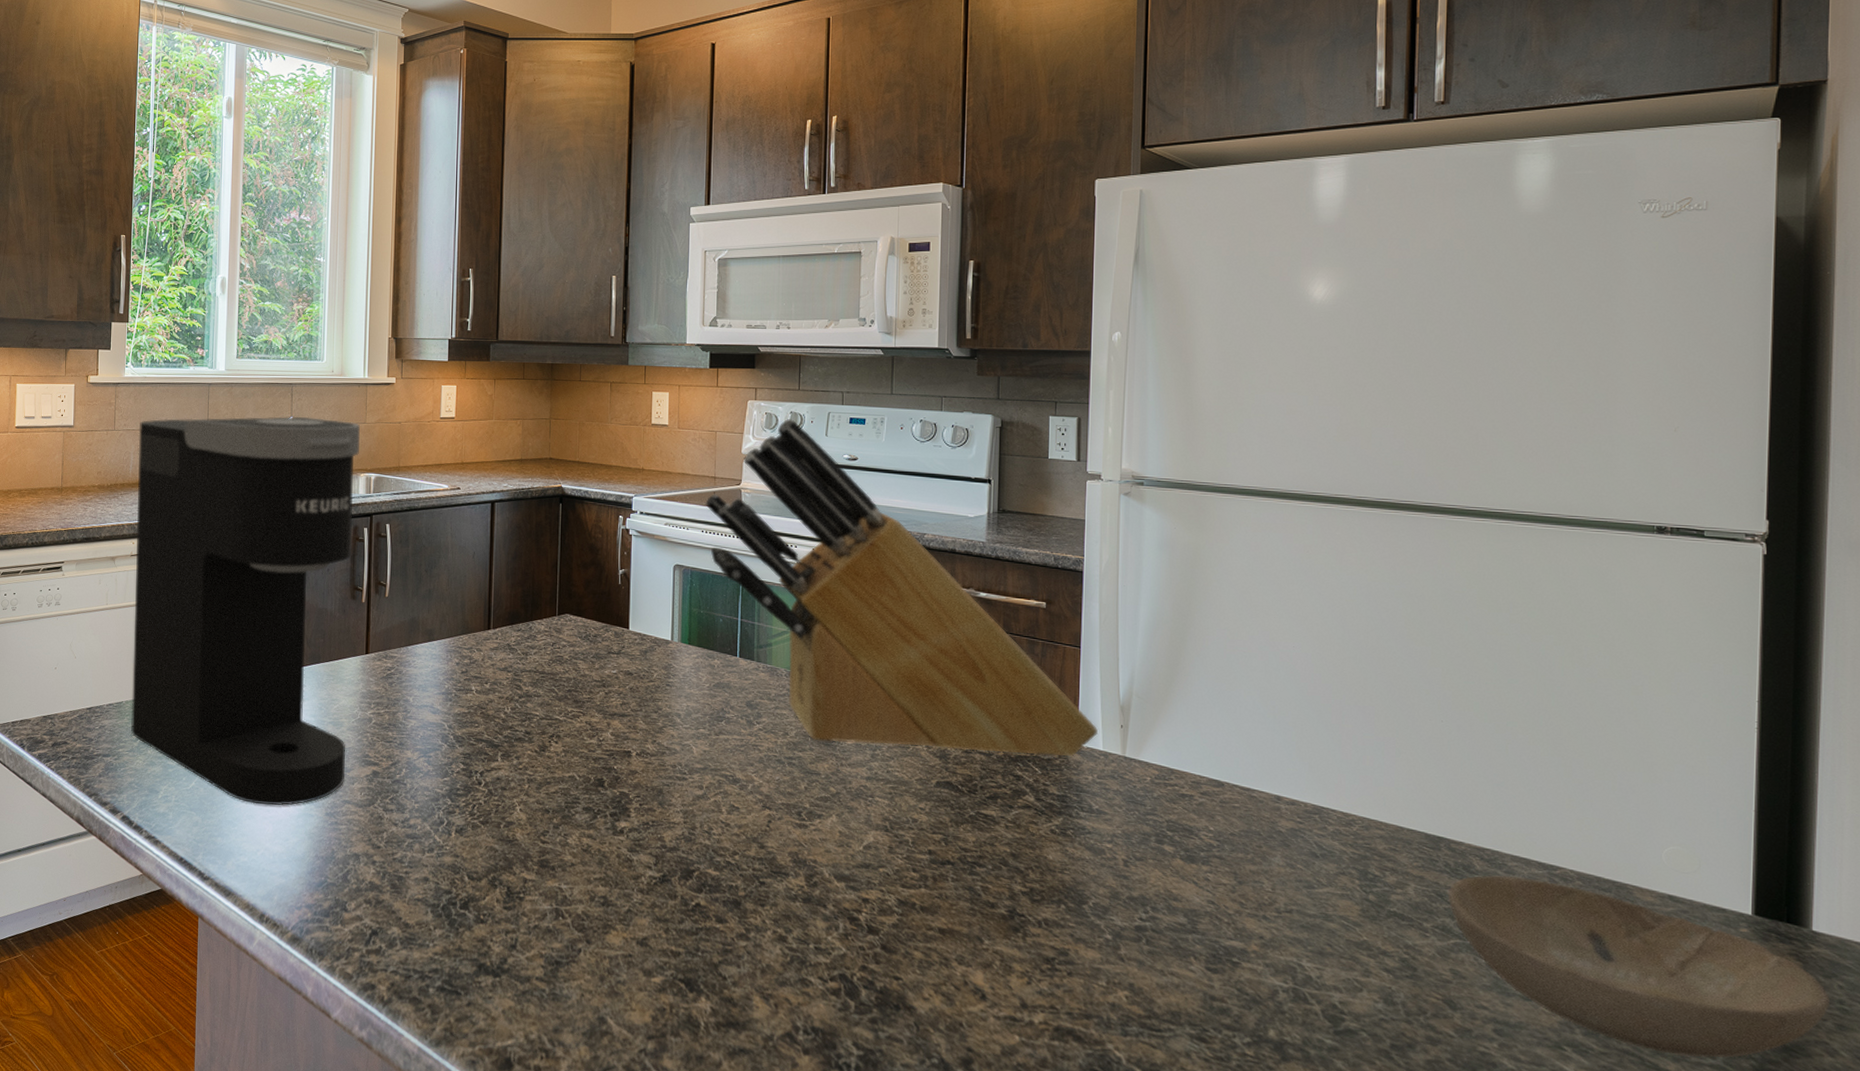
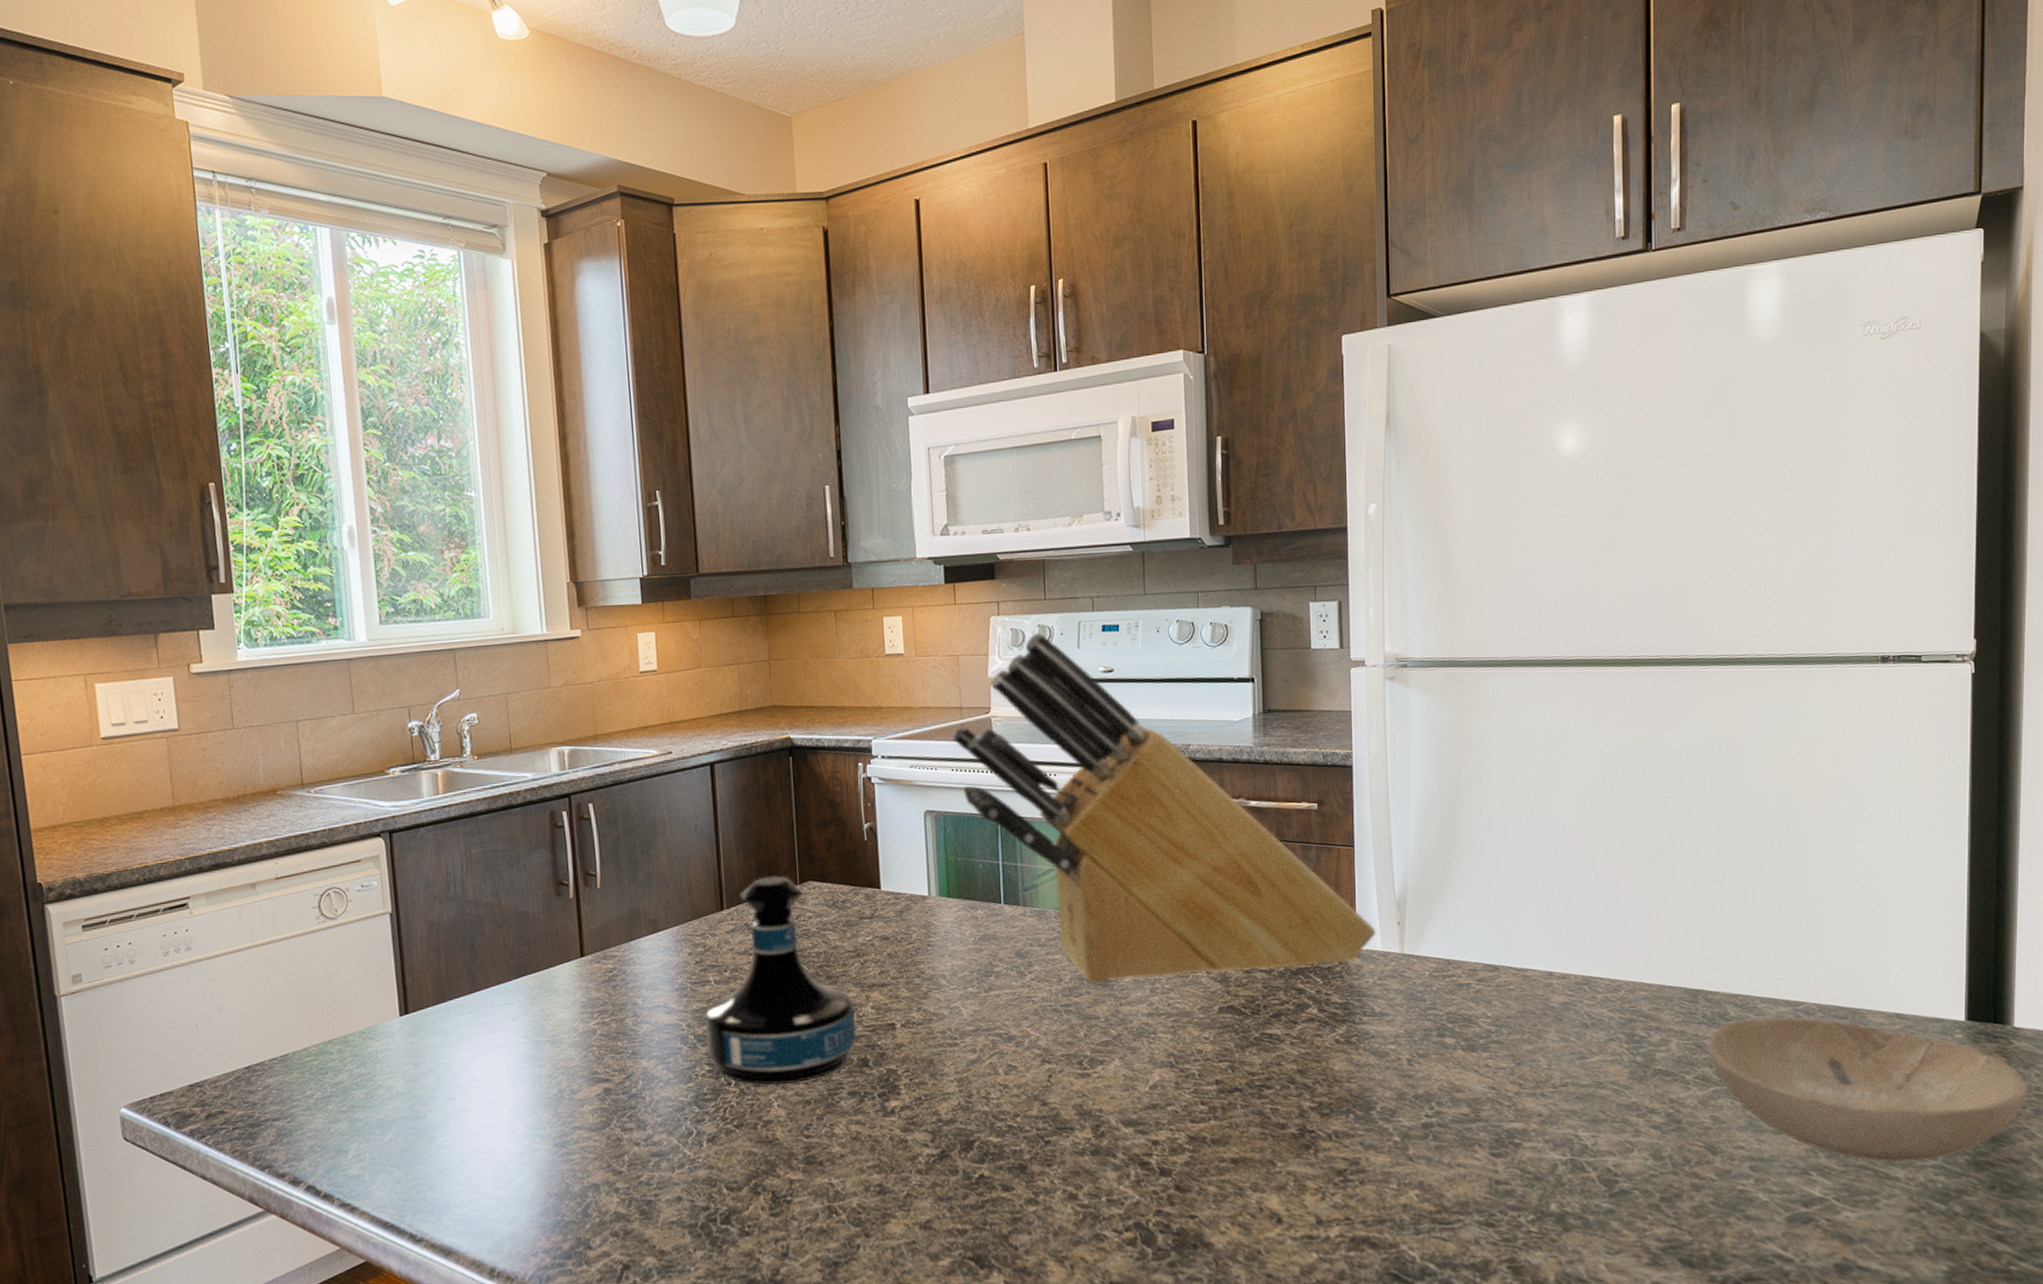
coffee maker: present [131,416,360,806] -> none [265,687,573,1148]
tequila bottle: none [463,605,596,793] -> present [705,875,857,1085]

